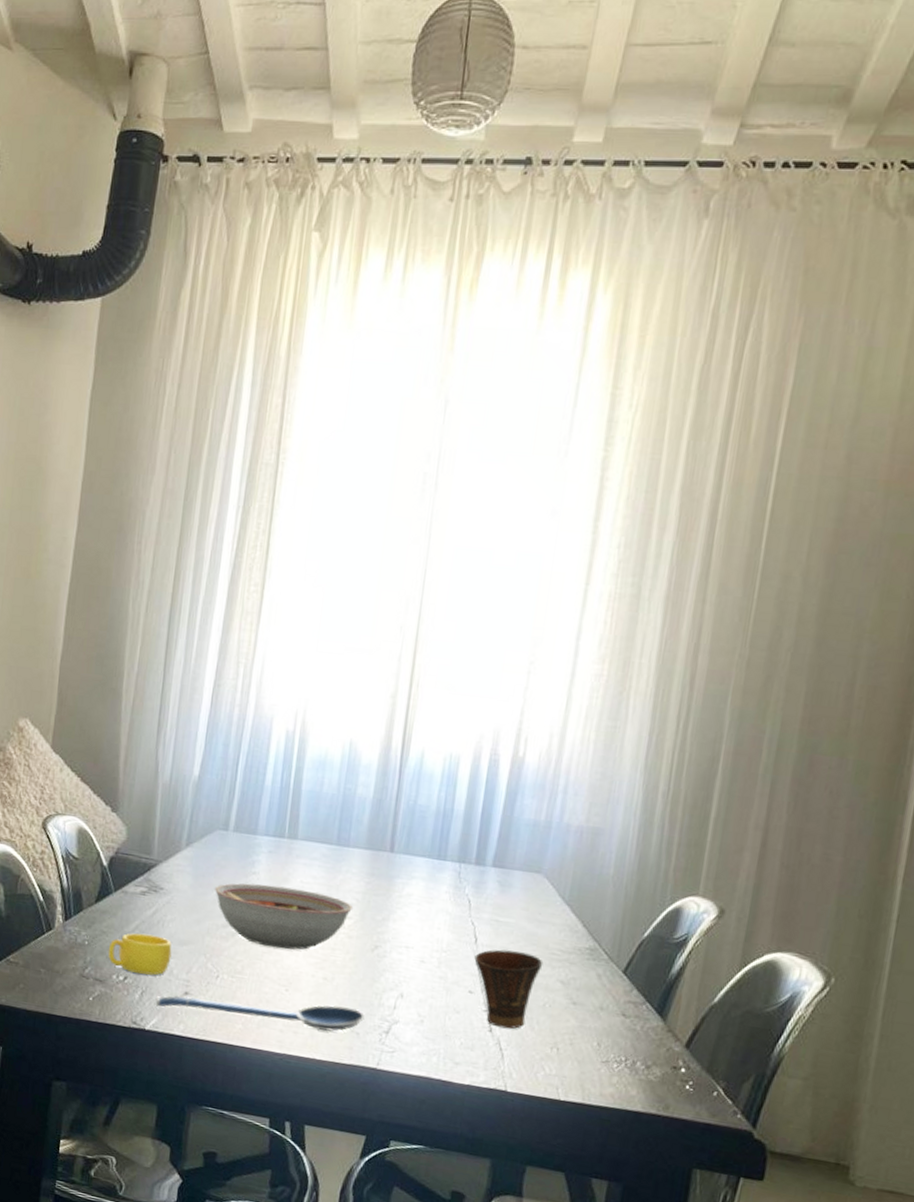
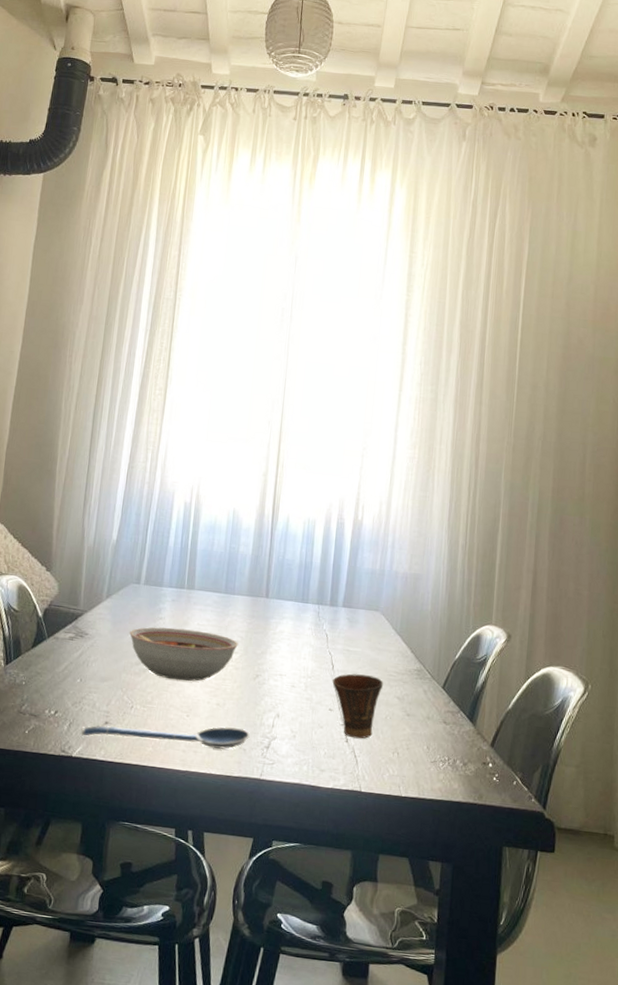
cup: present [107,933,172,975] -> none [41,672,95,709]

